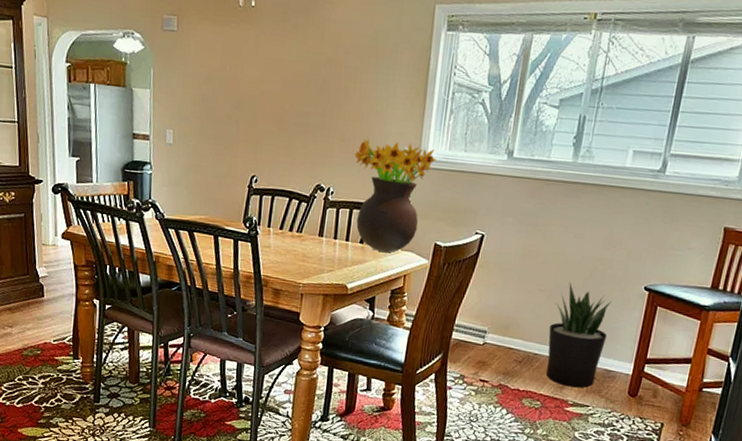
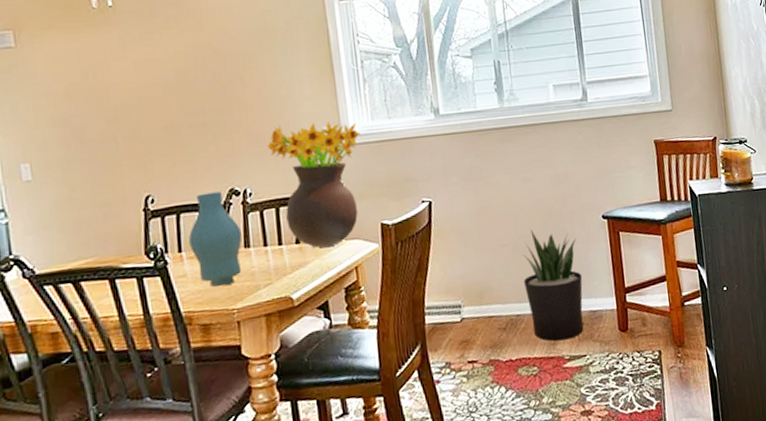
vase: none [277,183,319,264] -> present [189,191,242,288]

